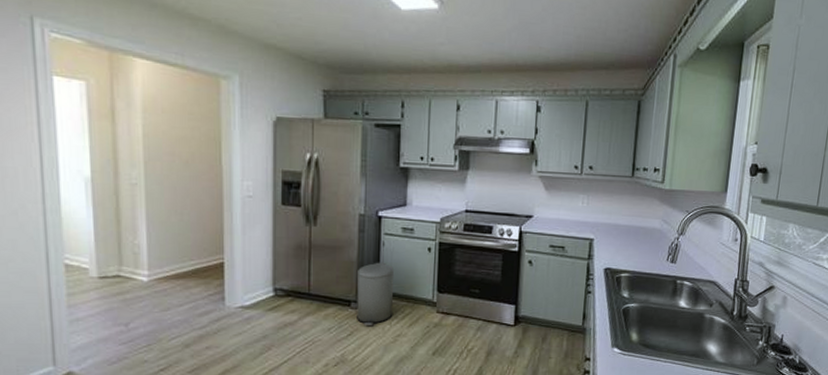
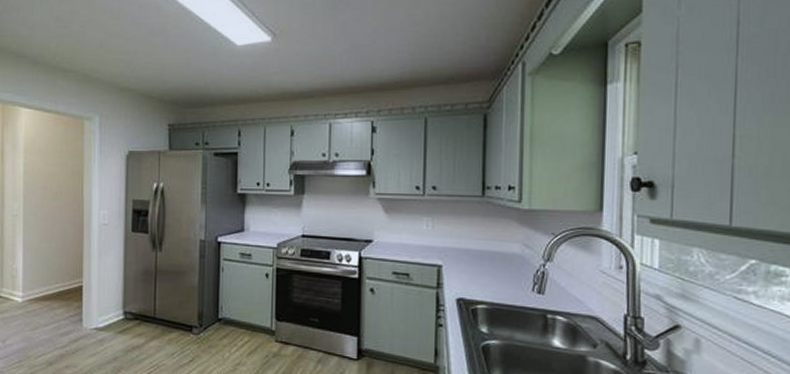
pedal bin: present [357,262,395,325] -> none [198,287,234,352]

